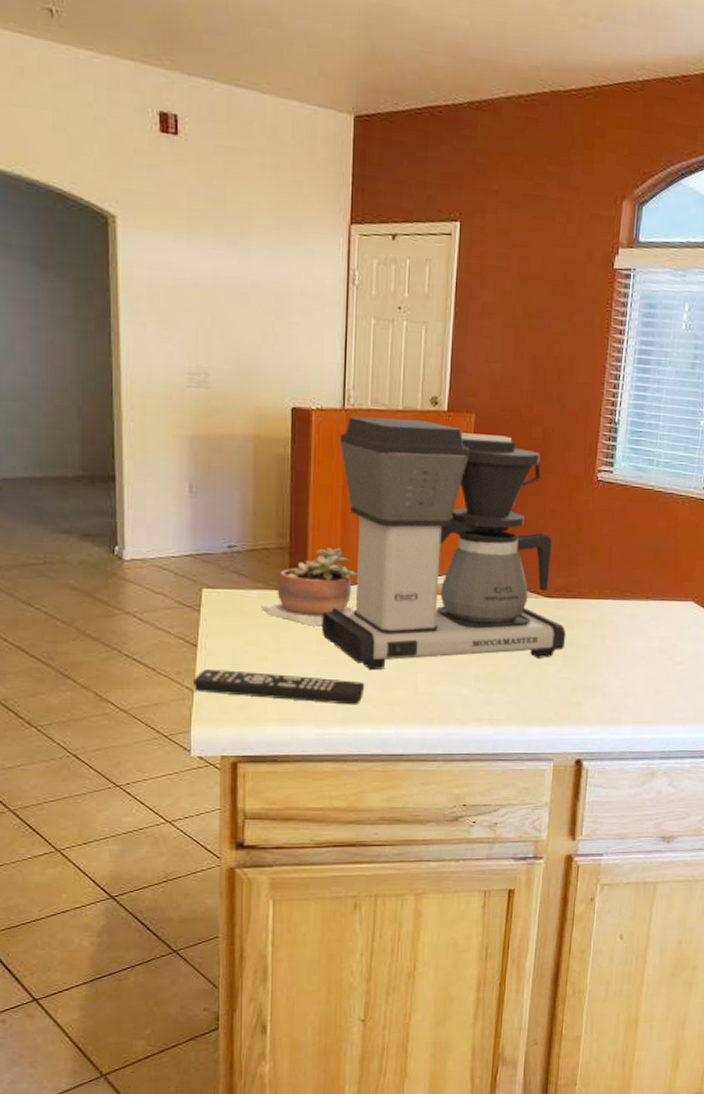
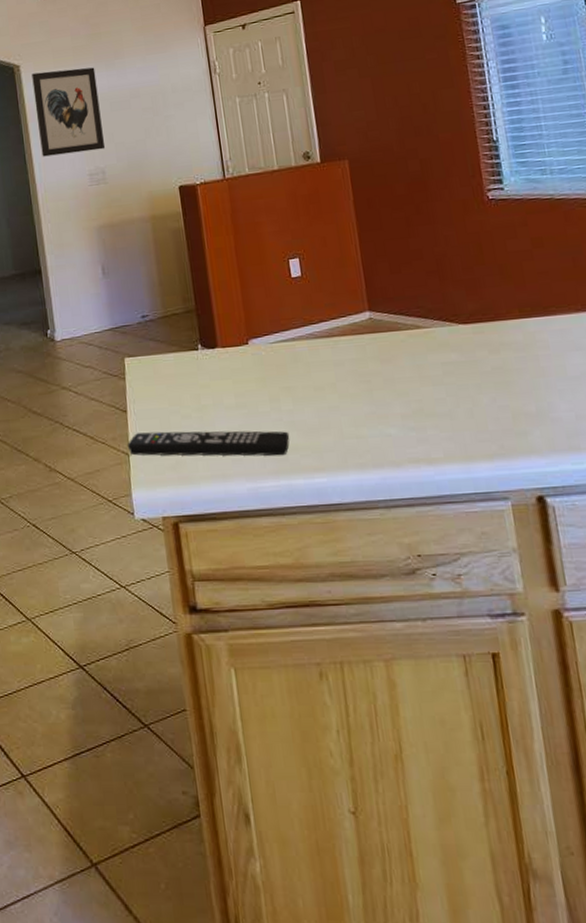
wall art: none [131,230,213,346] -> present [32,67,106,157]
succulent plant: present [261,547,357,626] -> none [179,303,268,381]
coffee maker: present [322,416,567,671] -> none [224,174,494,419]

